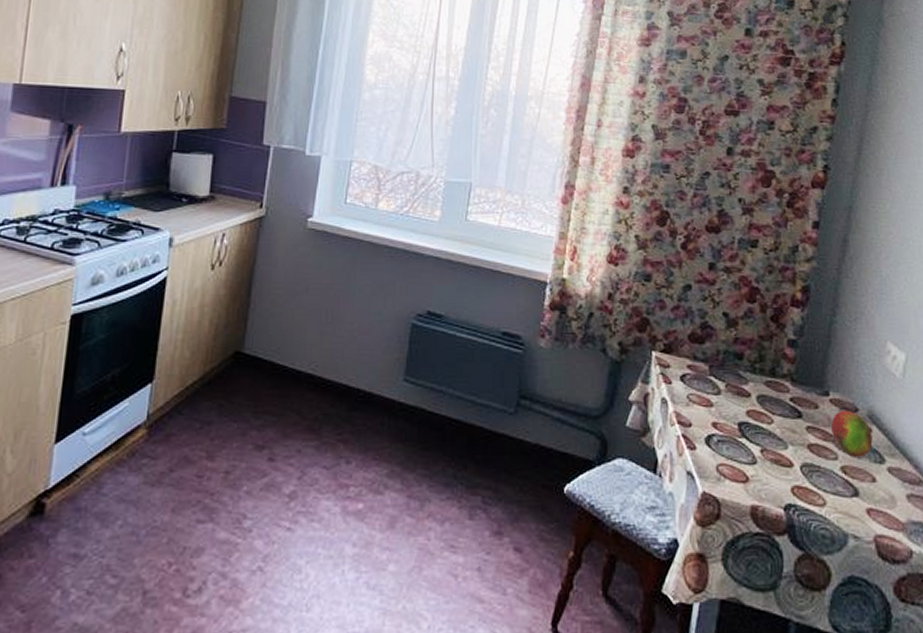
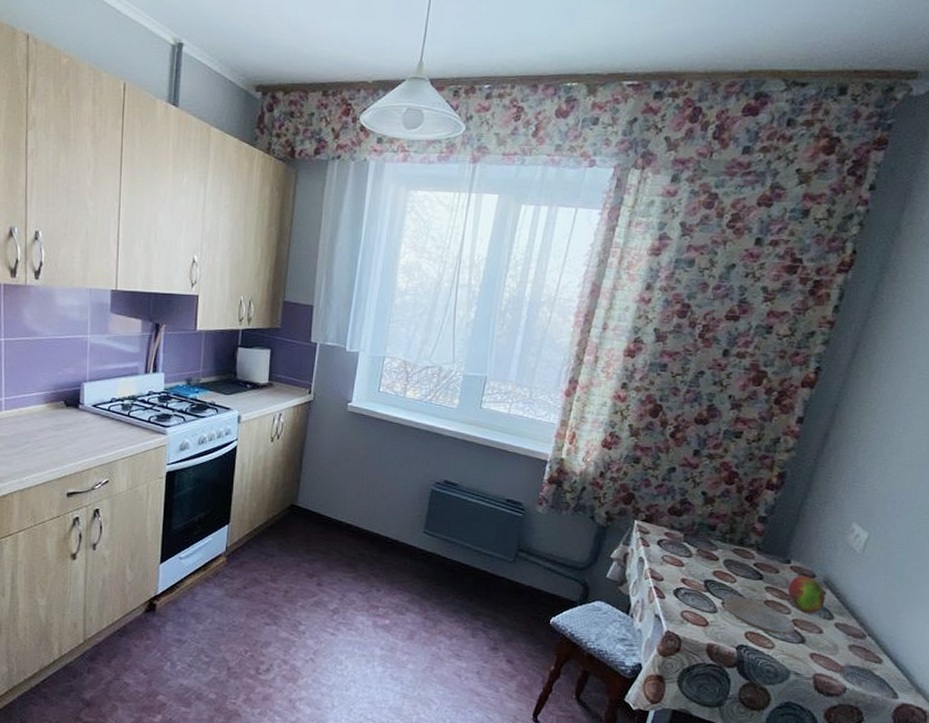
plate: none [763,442,846,486] -> present [724,596,796,634]

